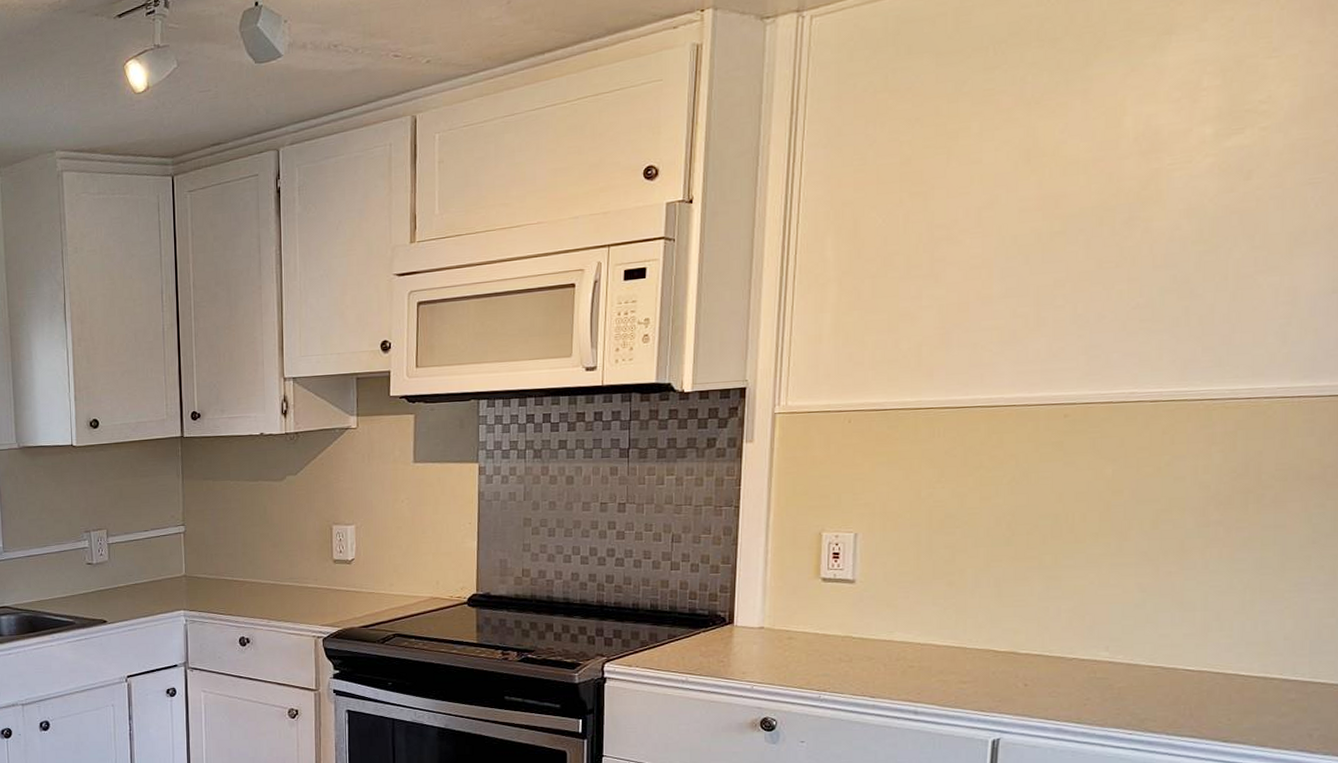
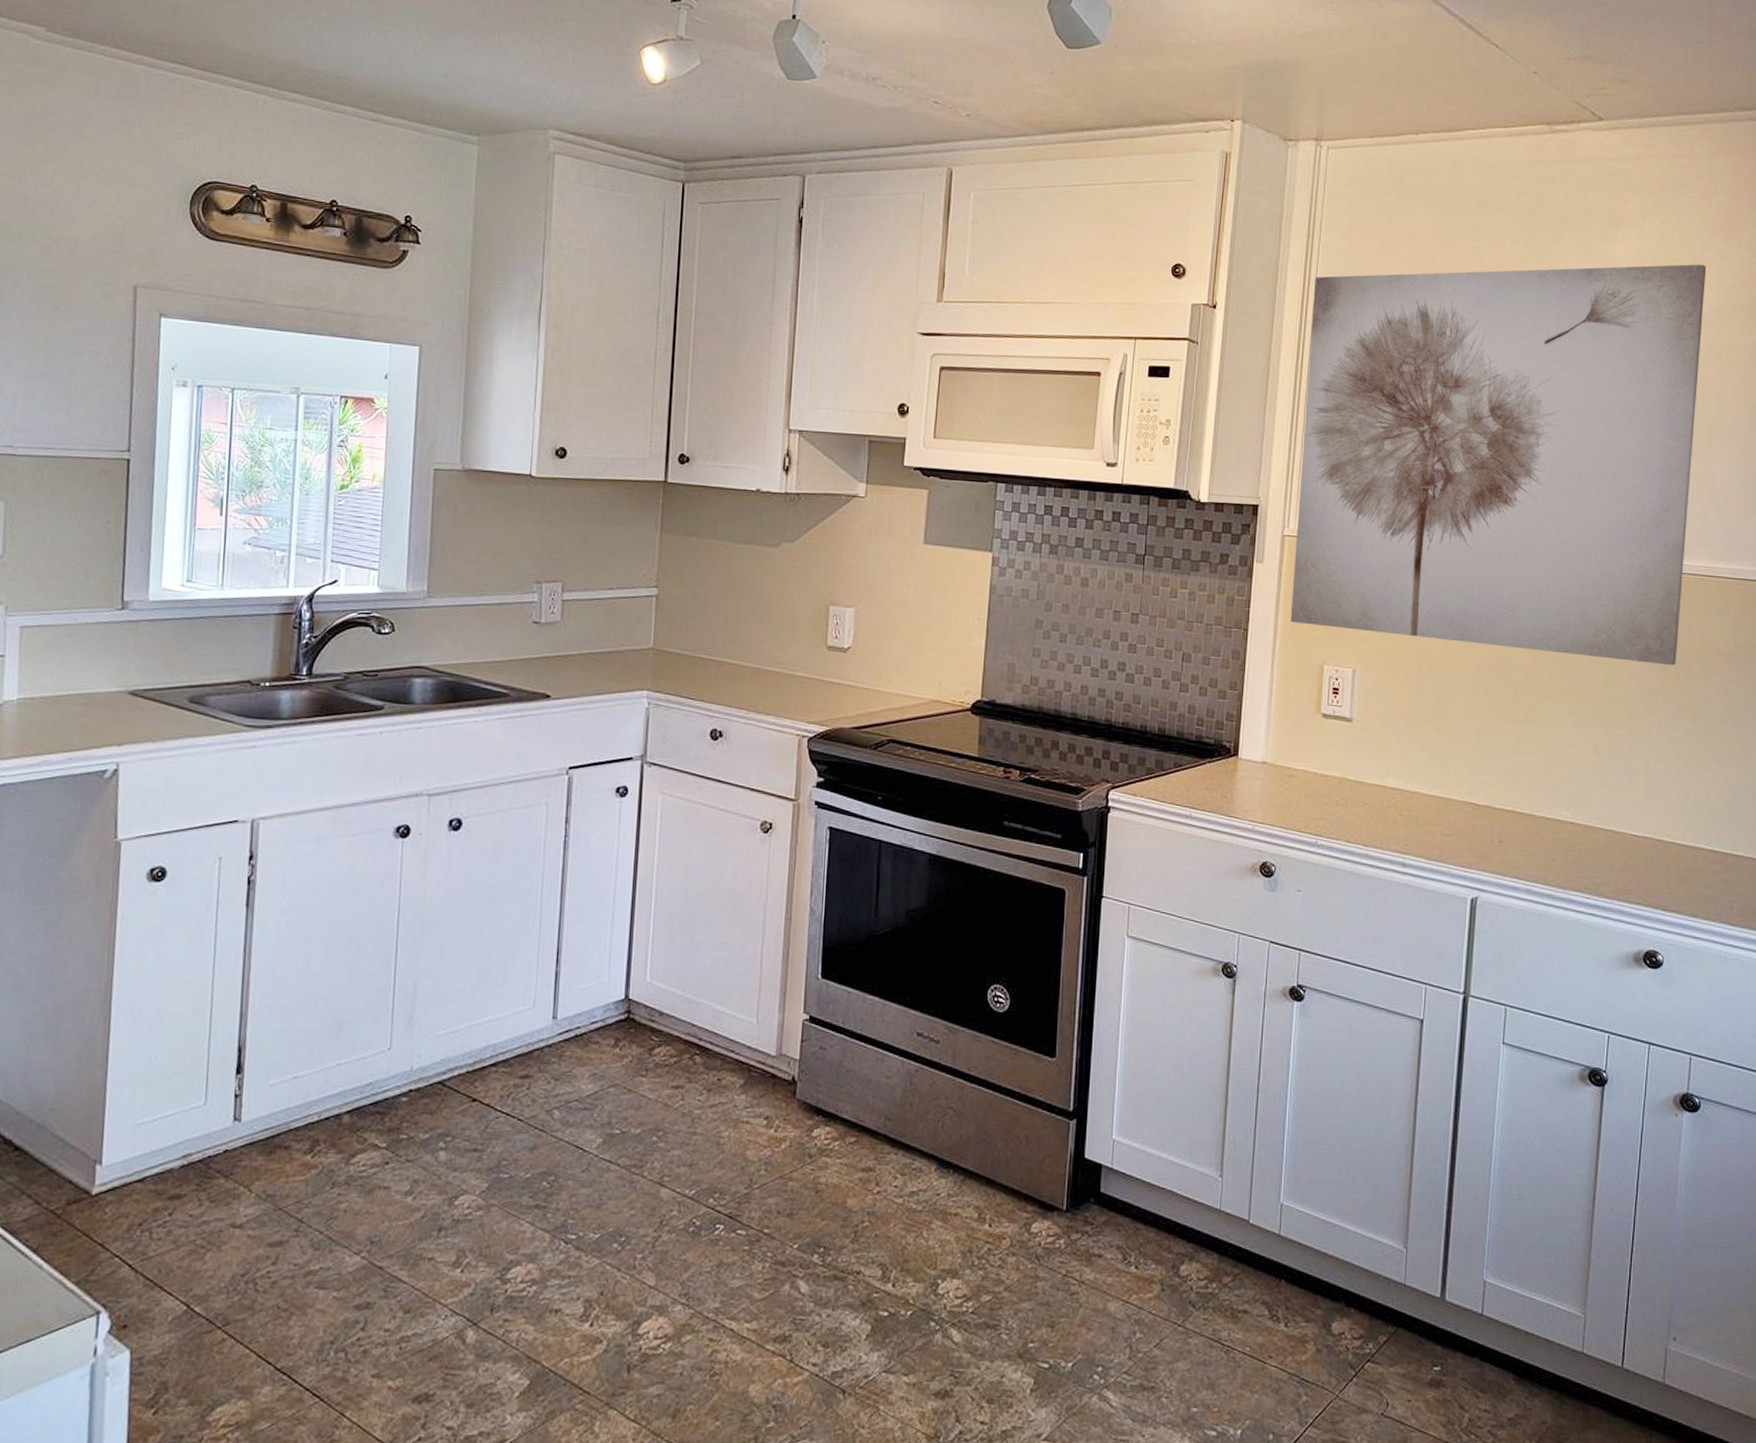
wall art: none [784,56,1290,496] -> present [1290,264,1707,666]

